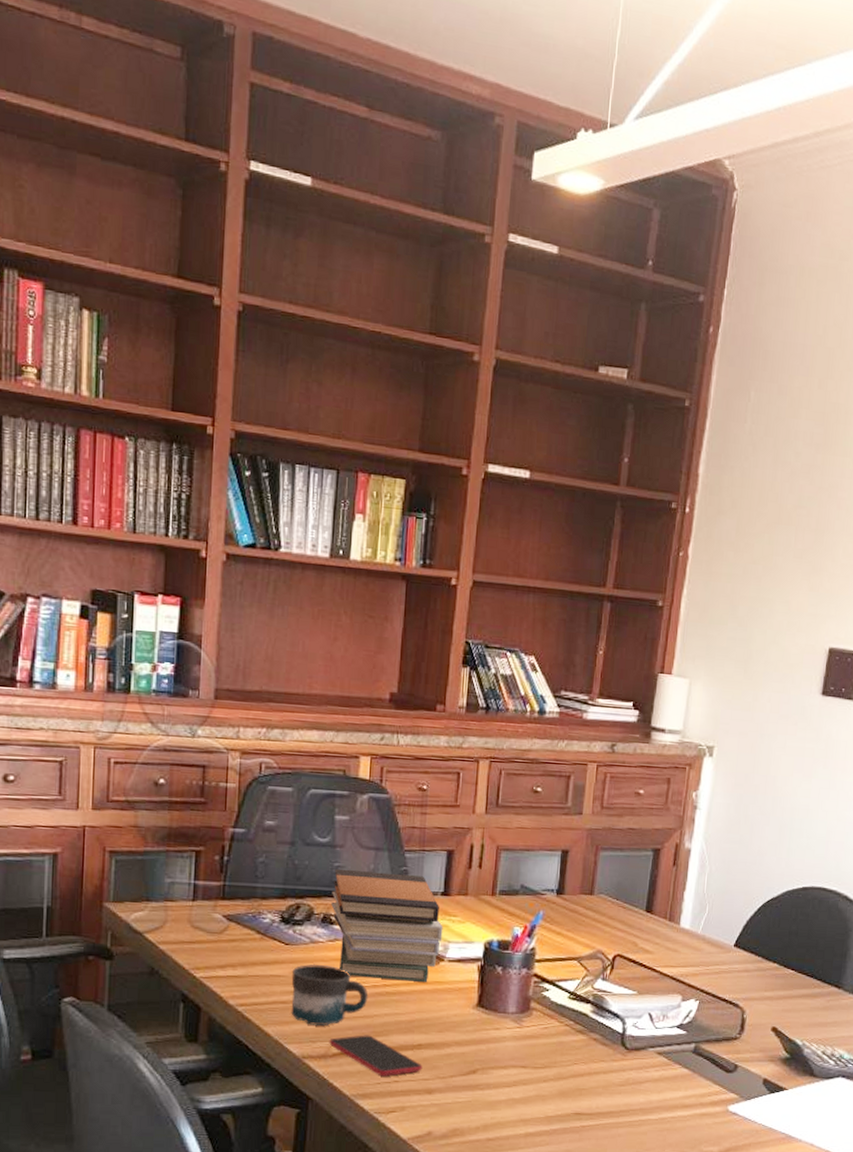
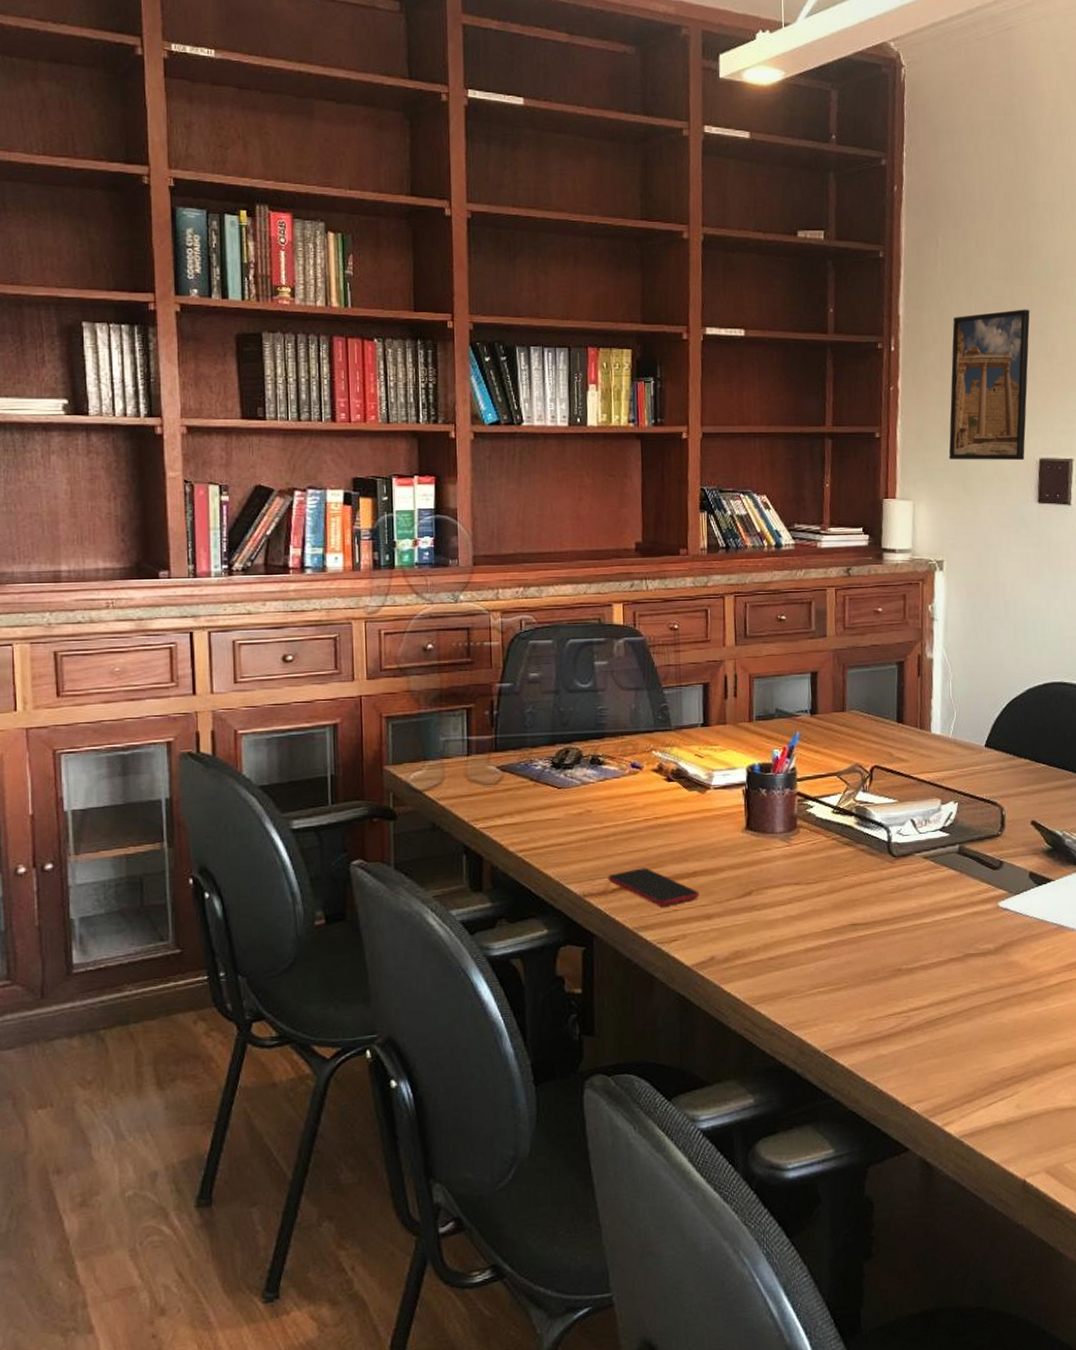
mug: present [291,965,369,1026] -> none [567,804,641,864]
book stack: present [331,868,443,982] -> none [598,710,706,813]
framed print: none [733,481,840,648] -> present [948,309,1030,461]

